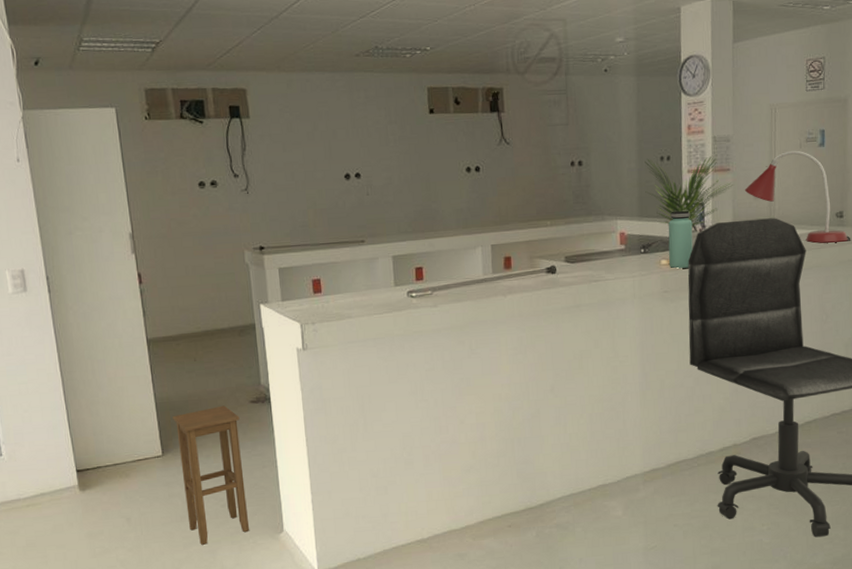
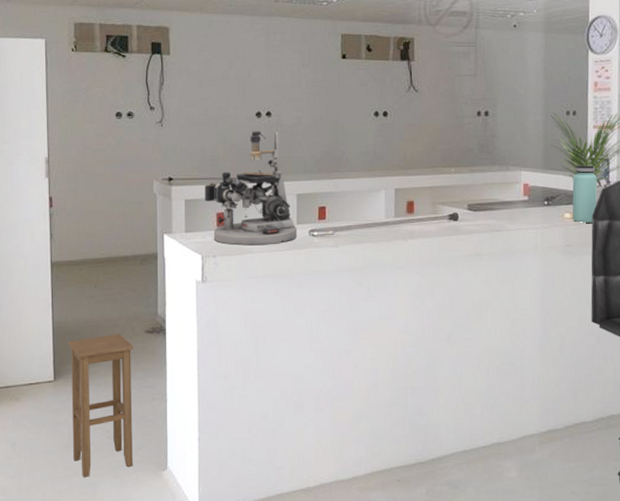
microscope: none [297,193,395,312] -> present [205,131,297,246]

